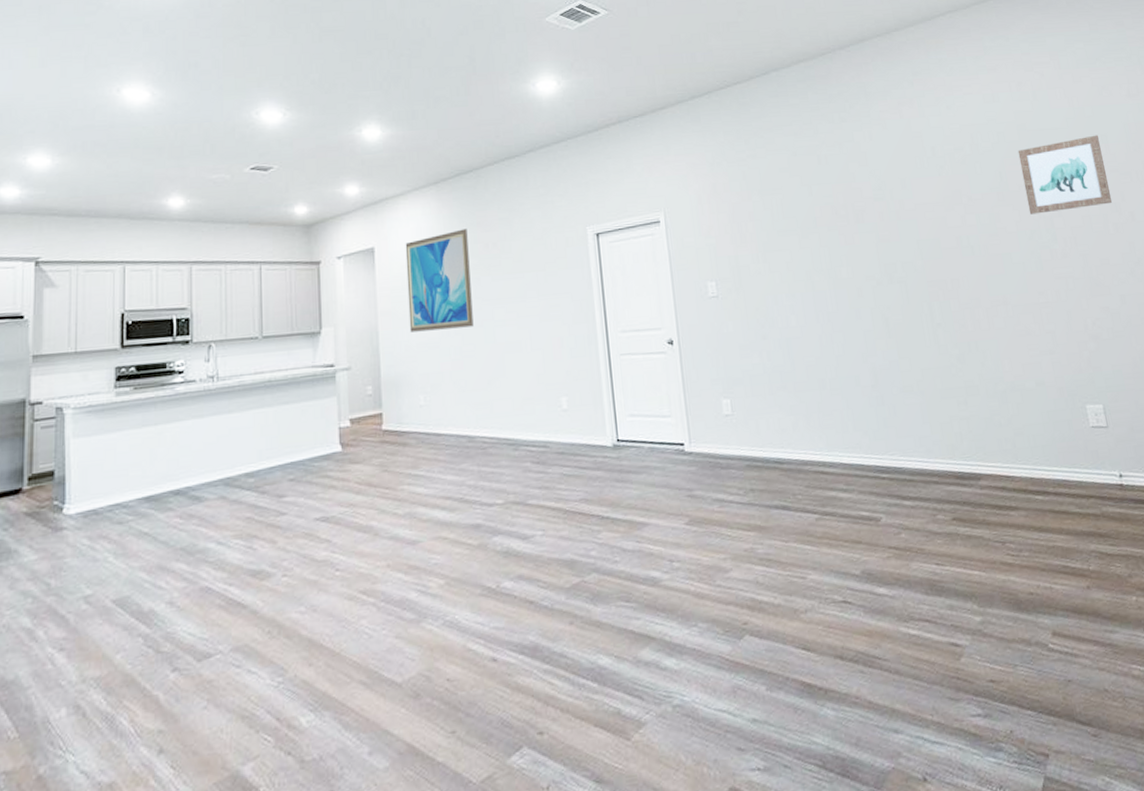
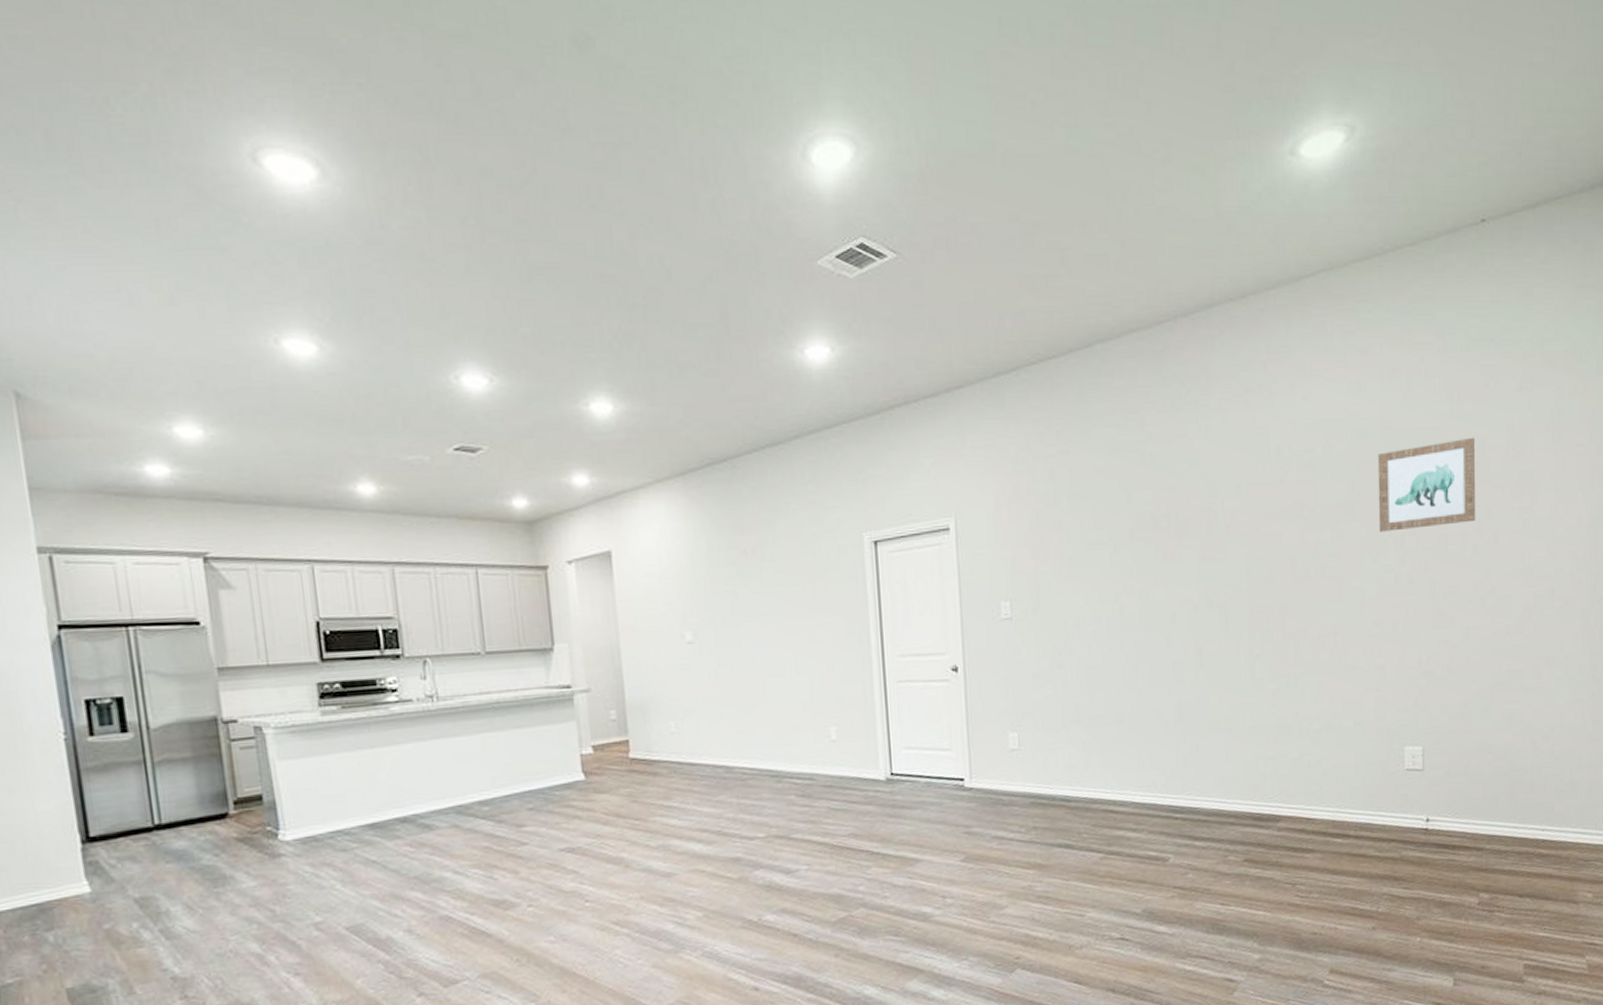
wall art: present [405,228,474,333] -> none [647,531,730,651]

